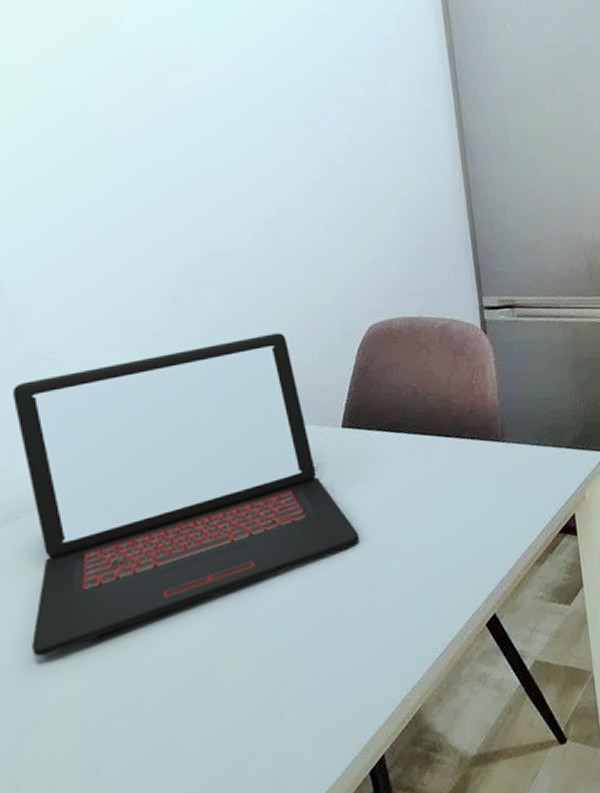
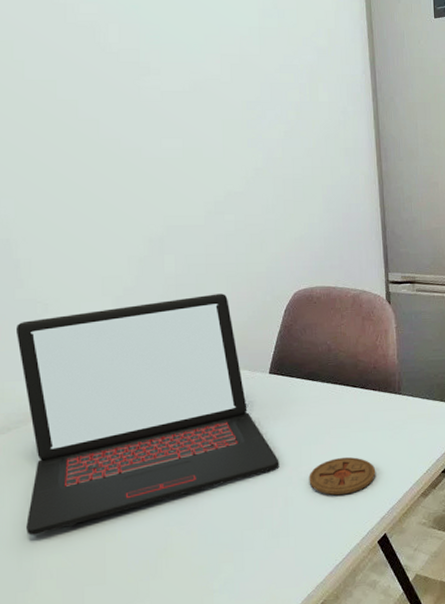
coaster: none [397,522,480,572] -> present [309,457,376,496]

